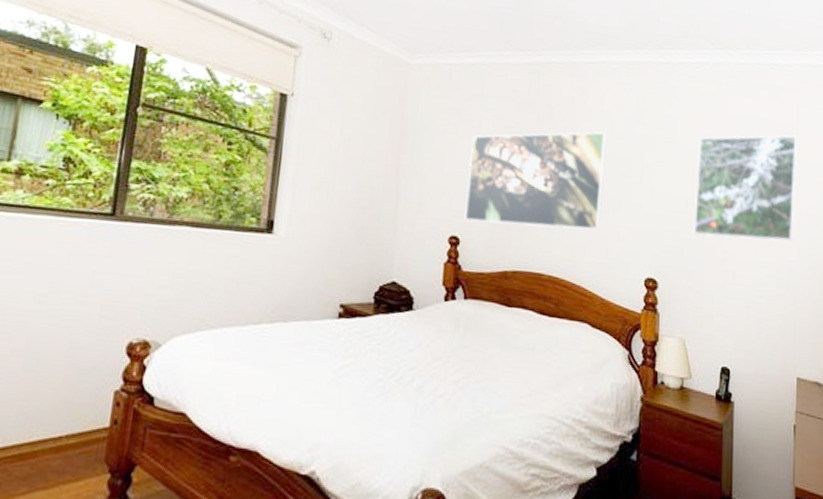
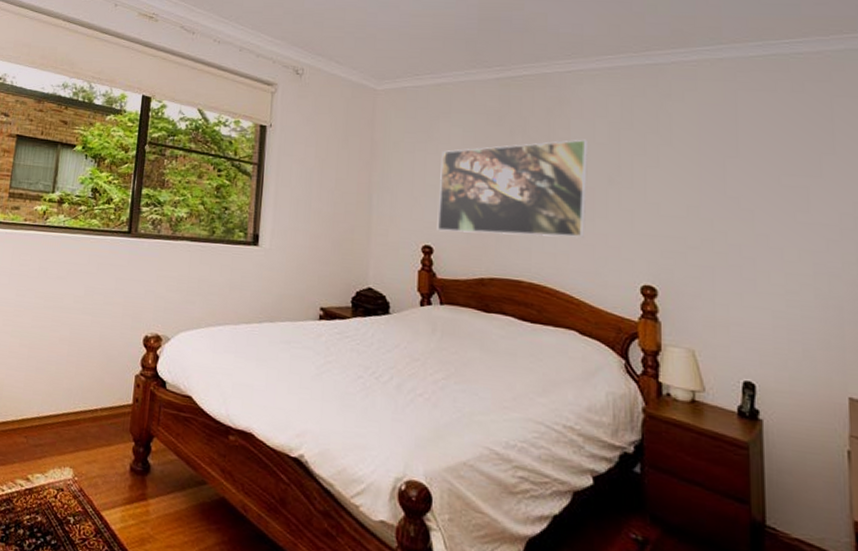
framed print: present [693,135,797,242] -> none [698,129,835,246]

